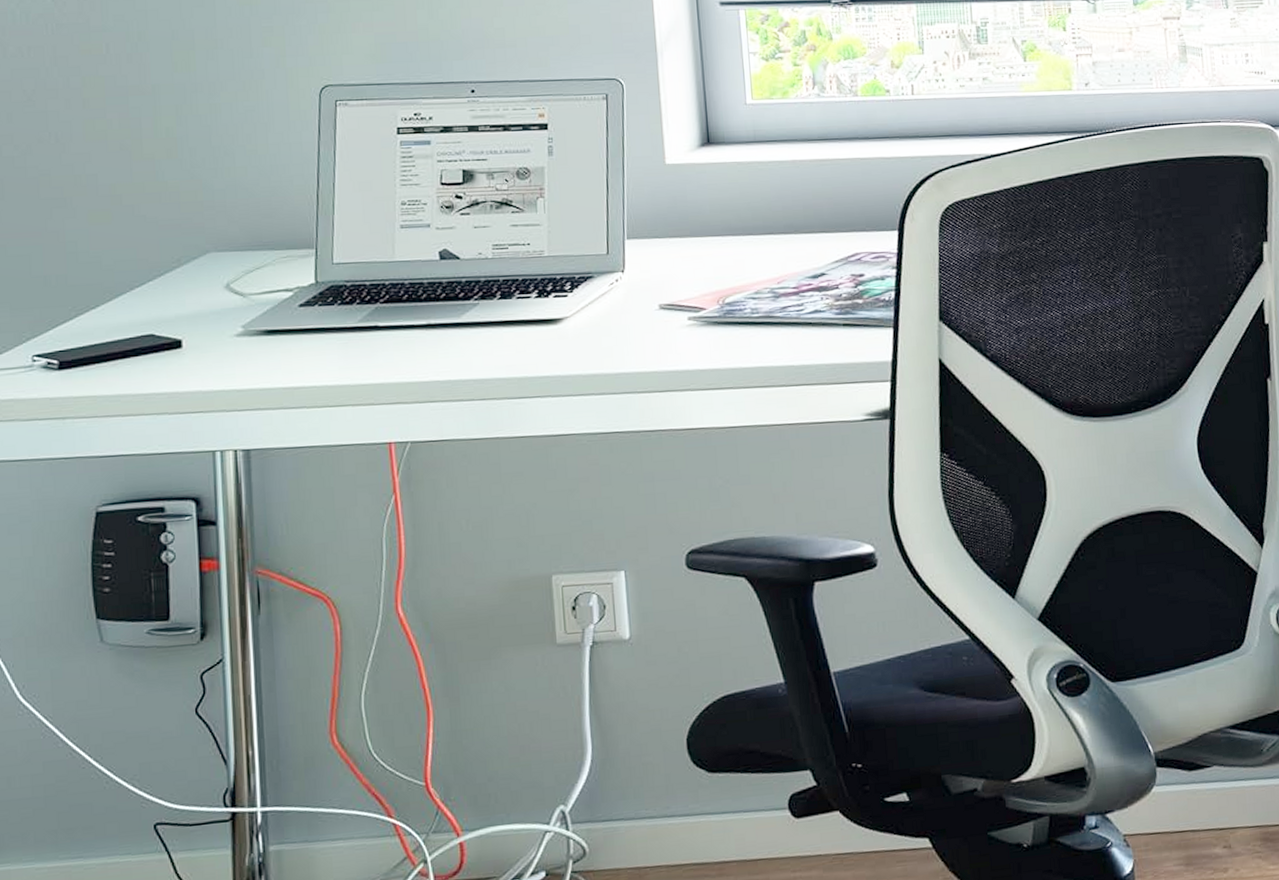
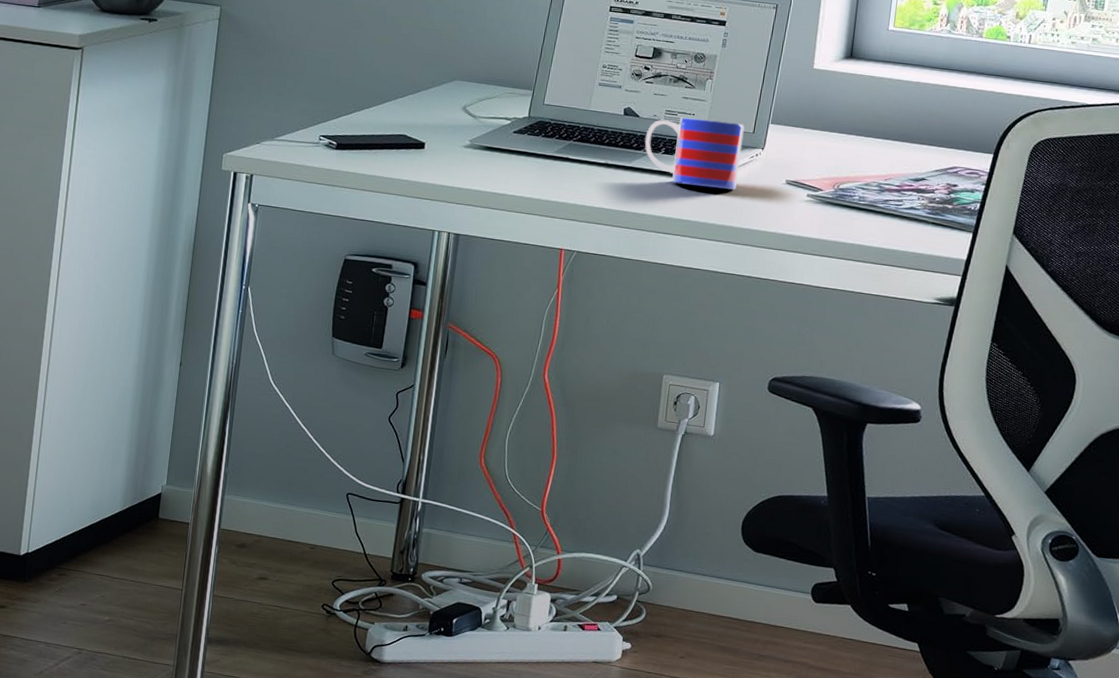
mug: none [472,245,599,333] -> present [644,117,745,190]

